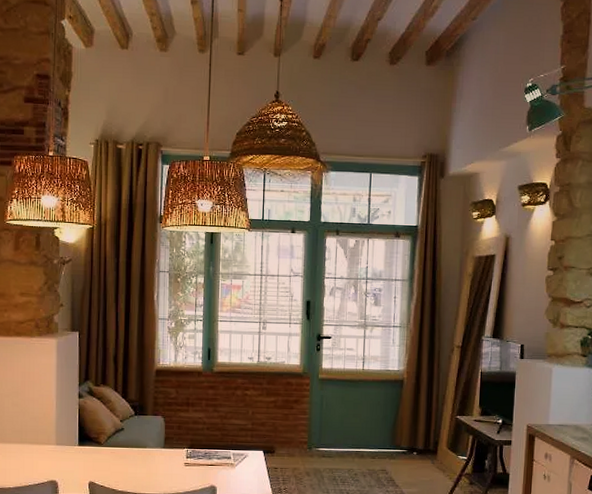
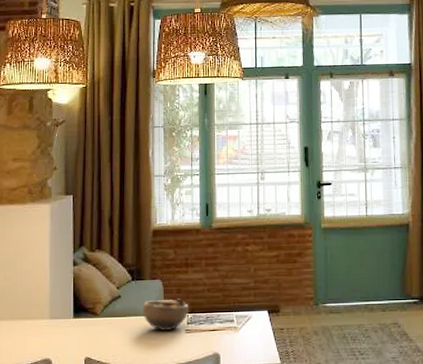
bowl: none [144,433,188,463] -> present [143,297,189,332]

